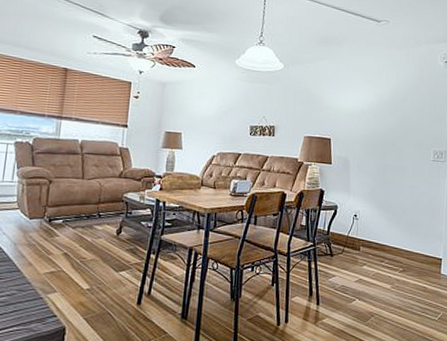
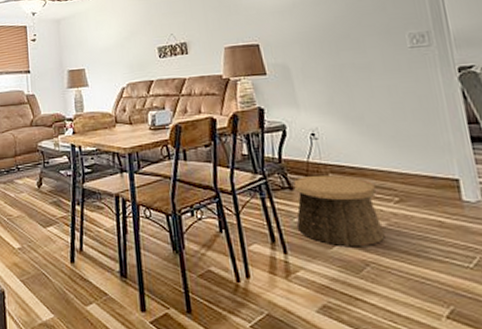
basket: none [330,246,390,302] -> present [293,174,385,246]

